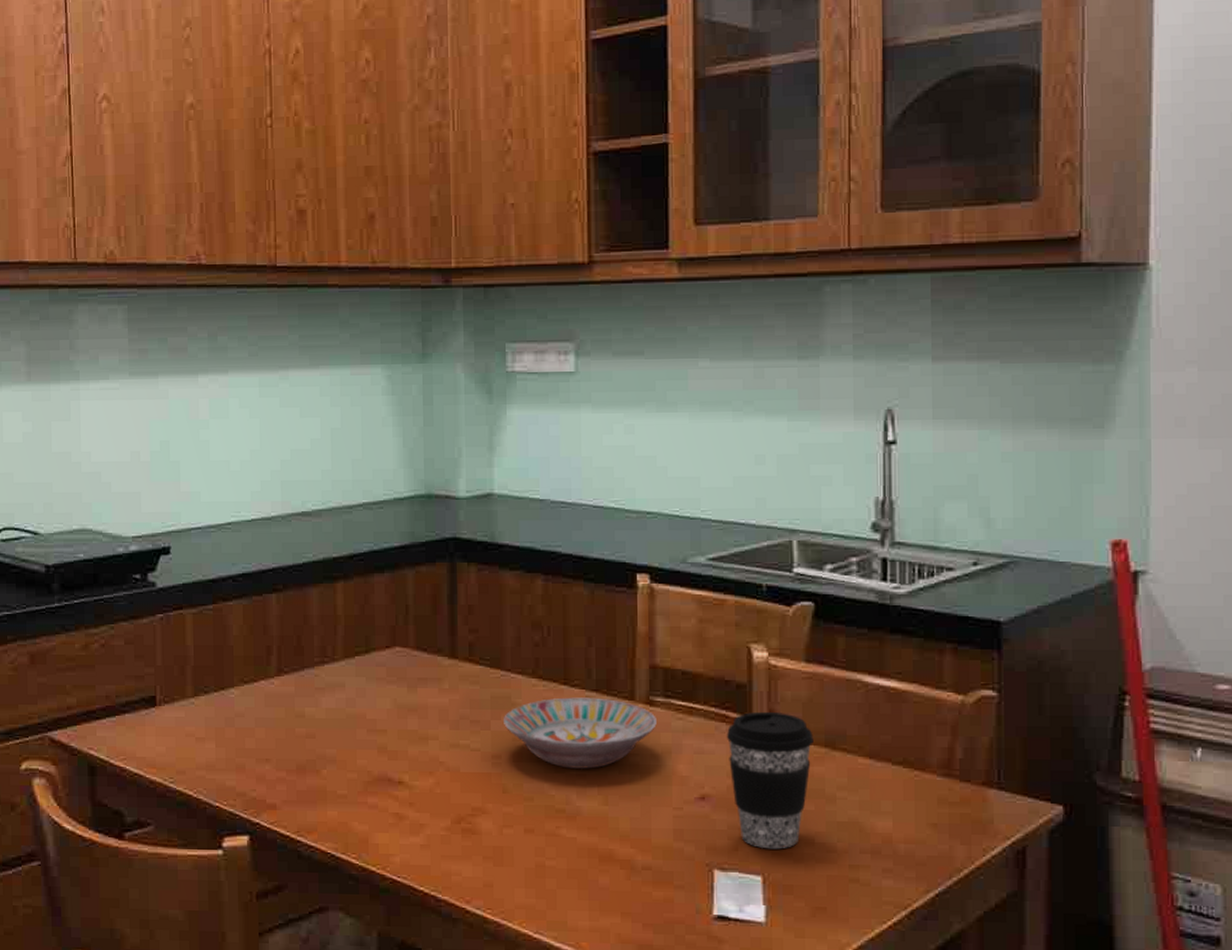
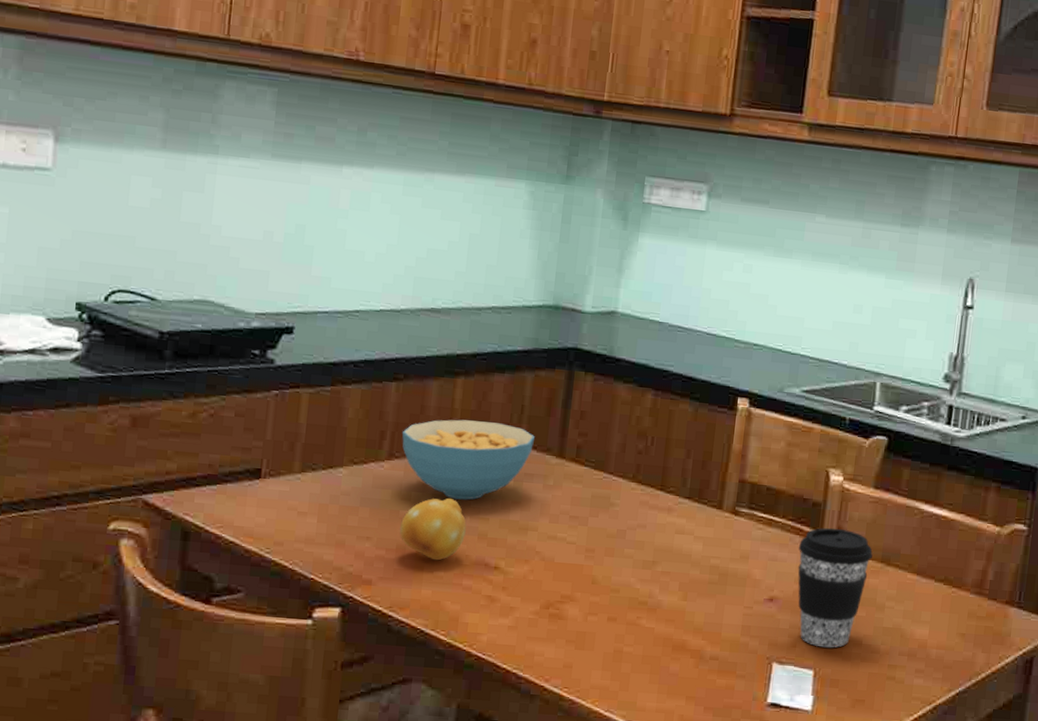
cereal bowl: none [287,626,423,712] -> present [401,419,534,500]
fruit: none [297,711,364,779] -> present [399,497,467,561]
bowl: present [504,697,657,769] -> none [601,502,740,568]

